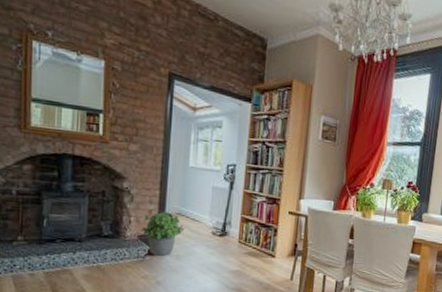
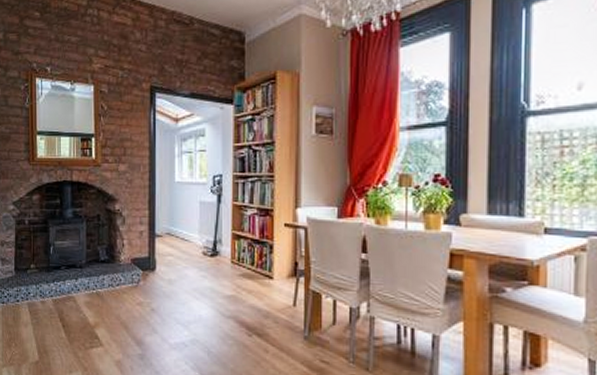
potted plant: present [142,212,185,256] -> none [134,232,175,281]

